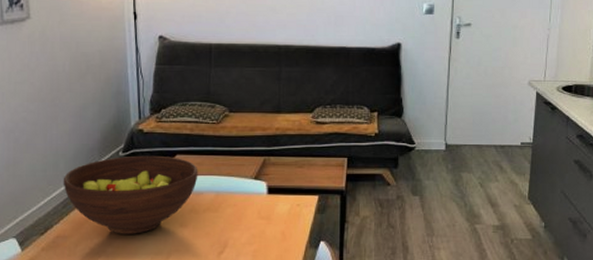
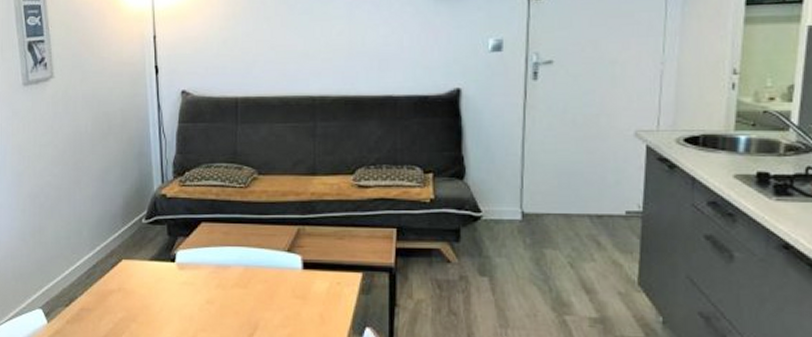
fruit bowl: present [63,155,198,234] -> none [86,223,225,310]

